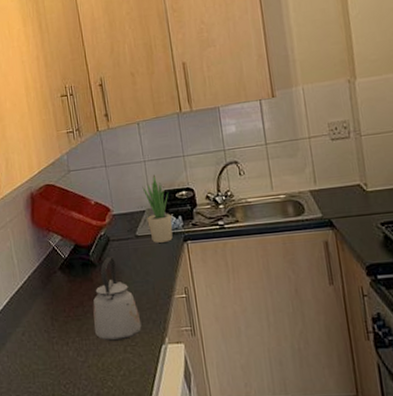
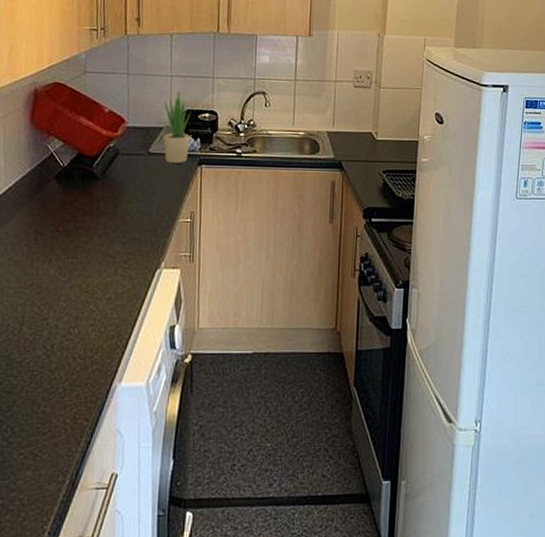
kettle: present [93,256,142,341] -> none [84,171,139,261]

